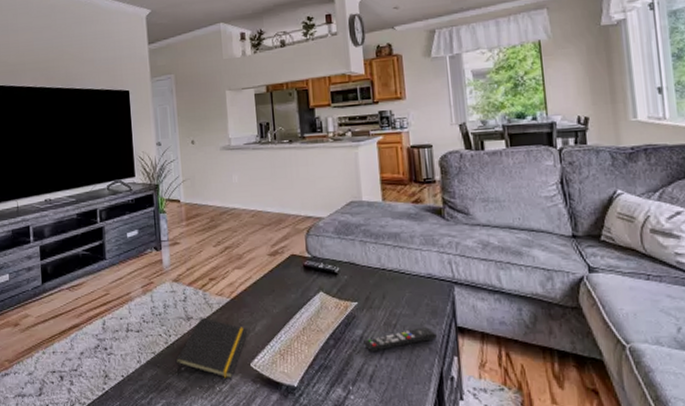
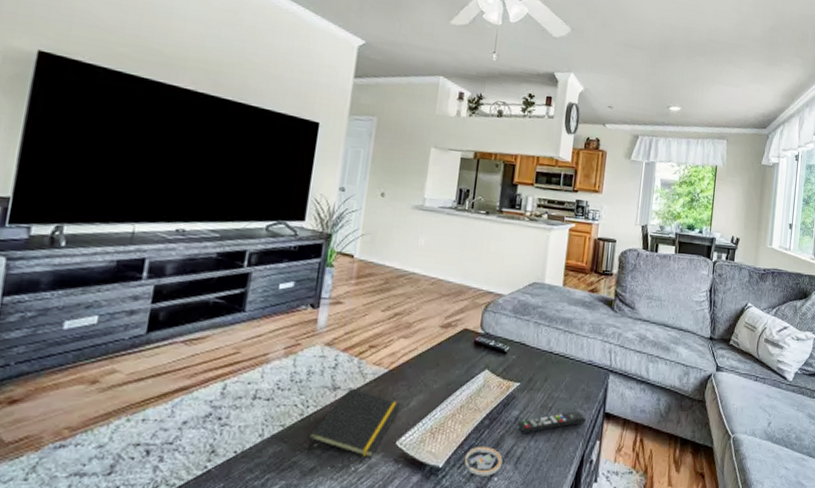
coaster: none [316,366,356,395] -> present [464,447,503,476]

